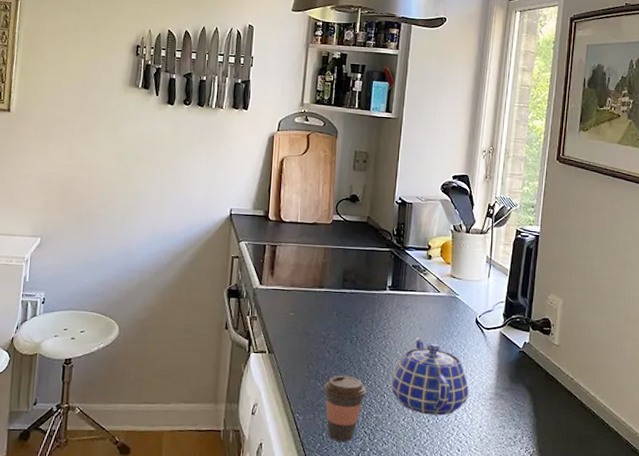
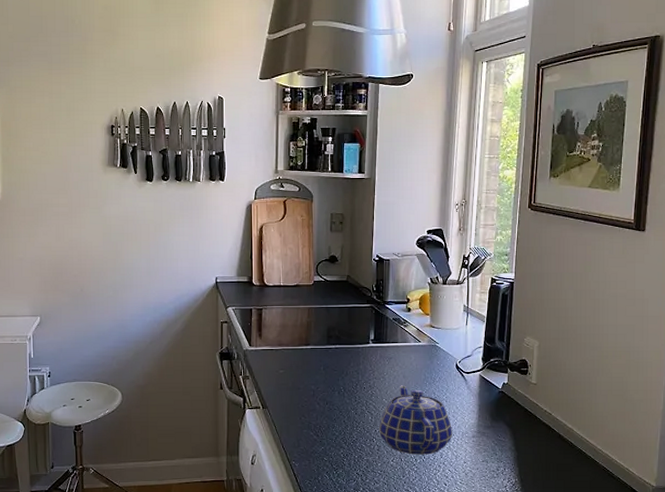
coffee cup: present [323,375,367,442] -> none [316,424,357,484]

